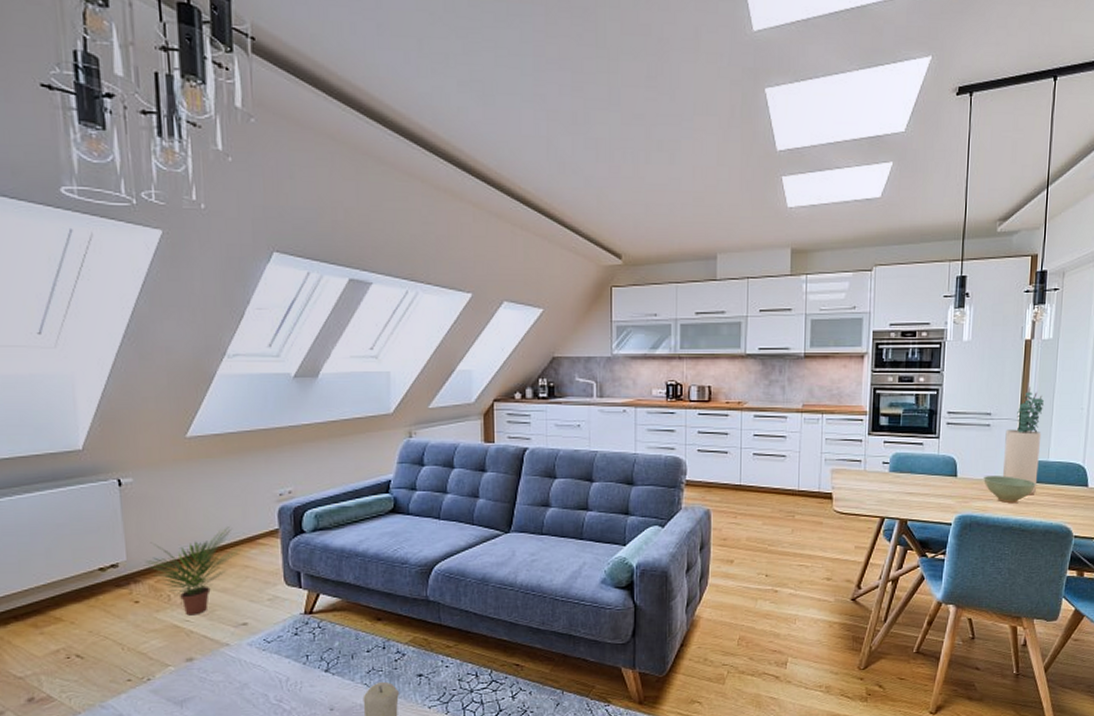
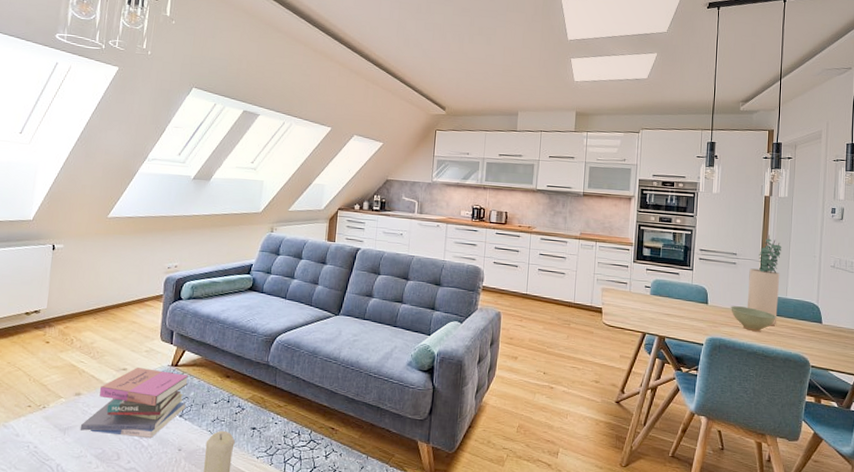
potted plant: present [145,527,241,616] -> none [60,289,132,358]
books: none [200,619,330,702] -> present [80,366,189,438]

